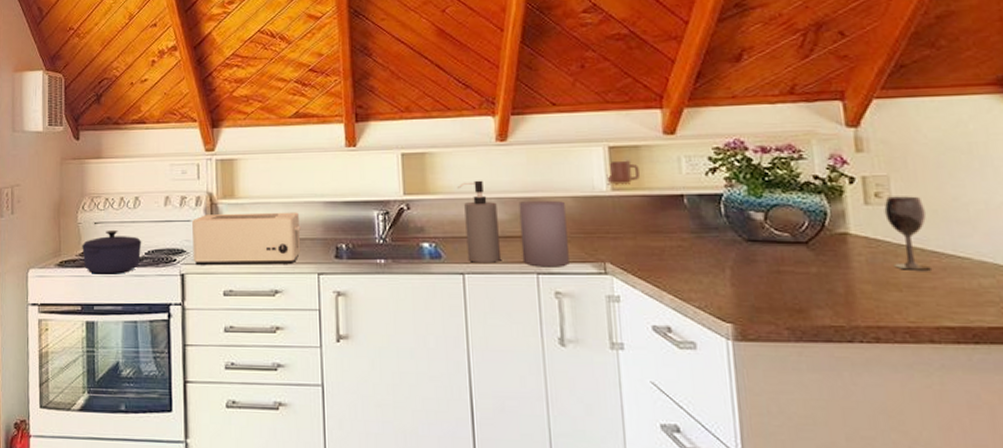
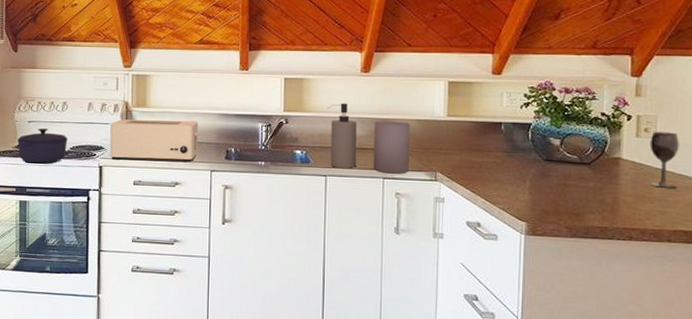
mug: present [606,160,640,185] -> none [444,93,470,113]

